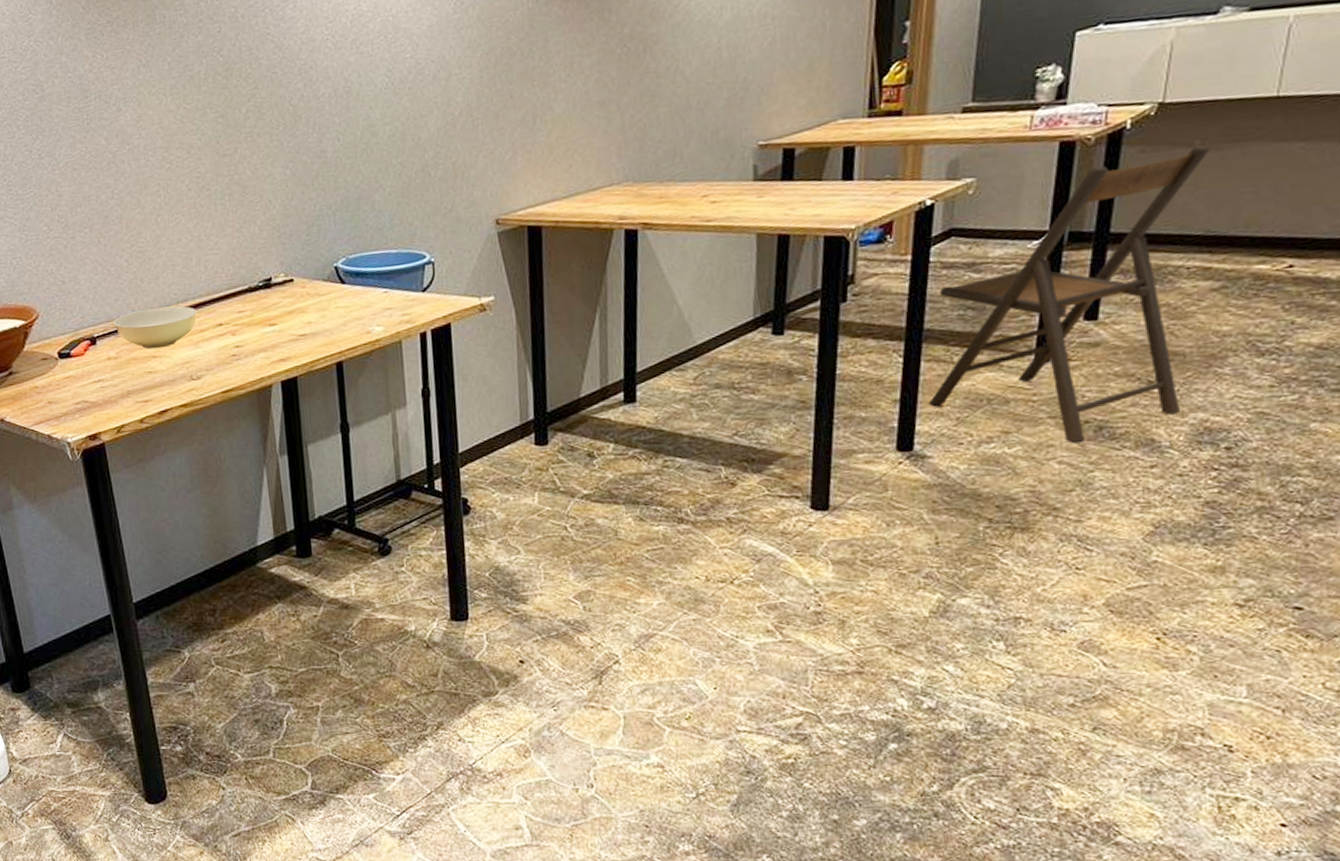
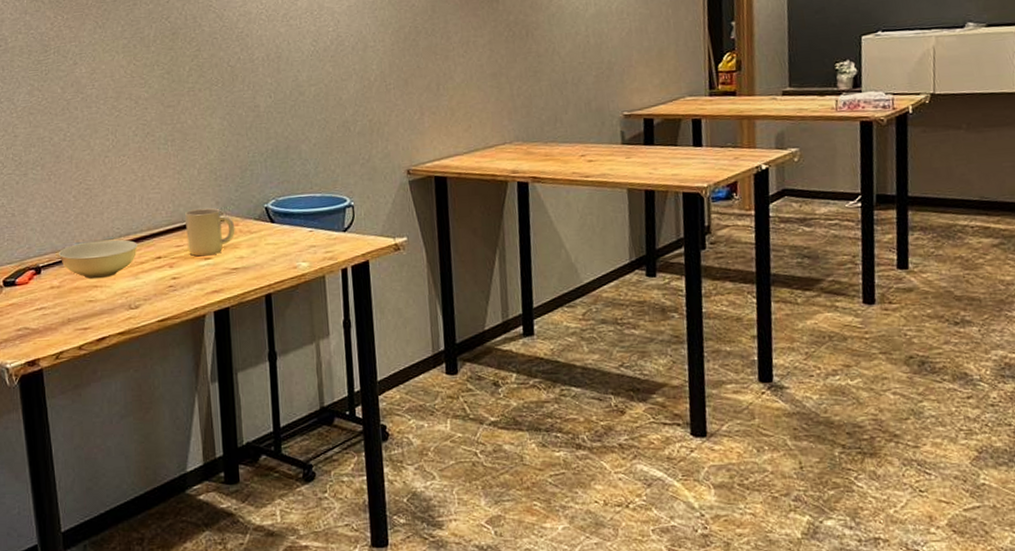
mug: none [247,268,302,323] -> present [185,207,235,257]
folding chair: present [928,145,1210,444] -> none [780,128,984,377]

